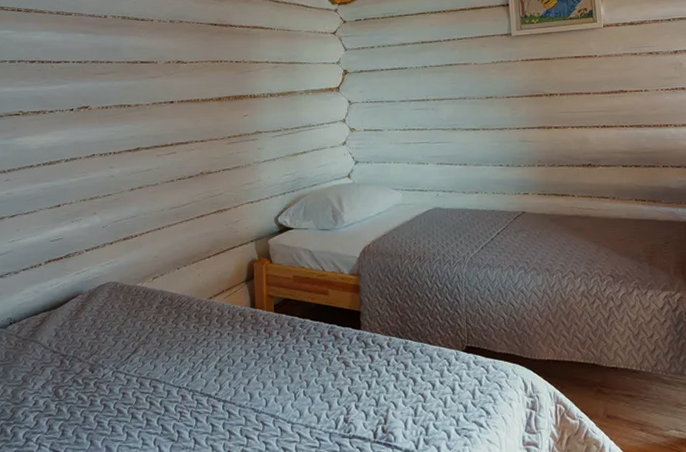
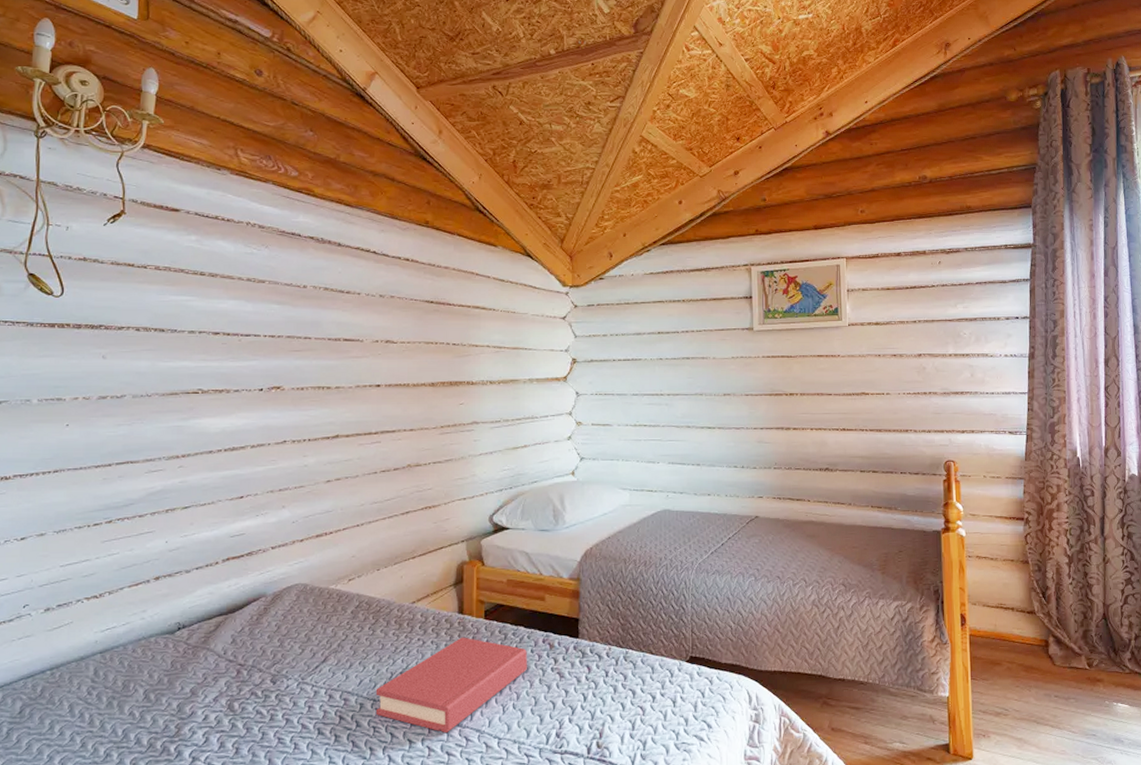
hardback book: none [180,329,315,418] -> present [375,637,527,733]

